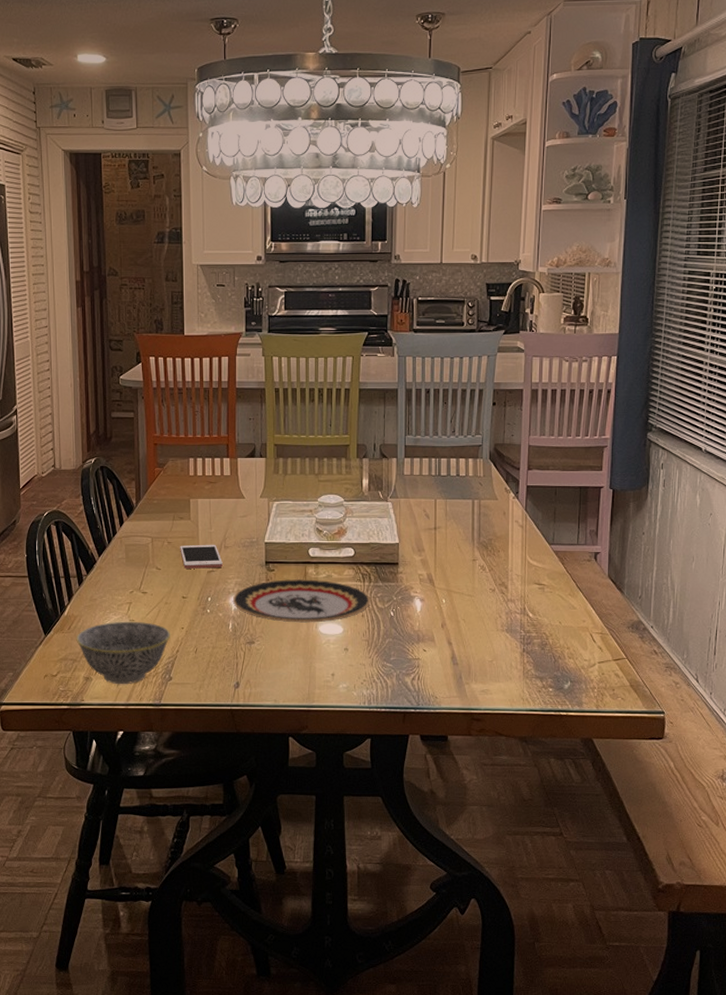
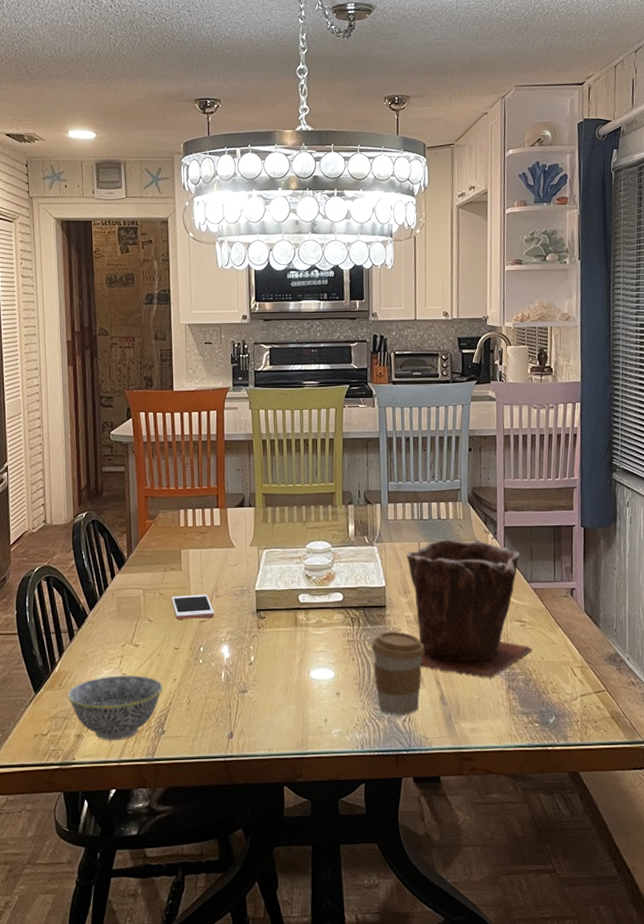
plate: present [232,579,371,623] -> none [224,625,360,670]
coffee cup: none [382,589,437,674] -> present [371,631,424,716]
plant pot: none [422,497,550,640] -> present [406,538,532,678]

